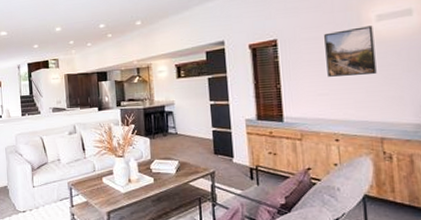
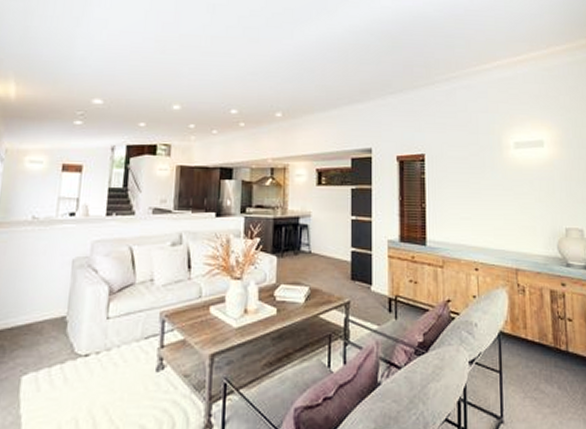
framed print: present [324,26,377,77] -> none [469,152,514,201]

